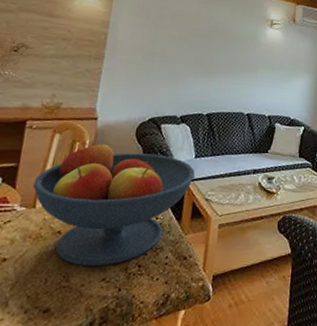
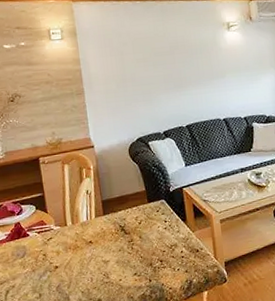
fruit bowl: present [33,143,196,267] -> none [59,166,190,266]

